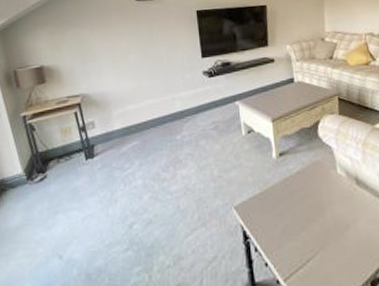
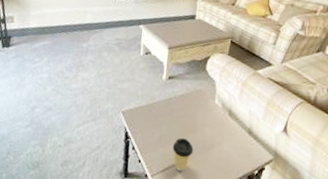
coffee cup: none [300,224,327,267] -> present [172,138,194,171]

